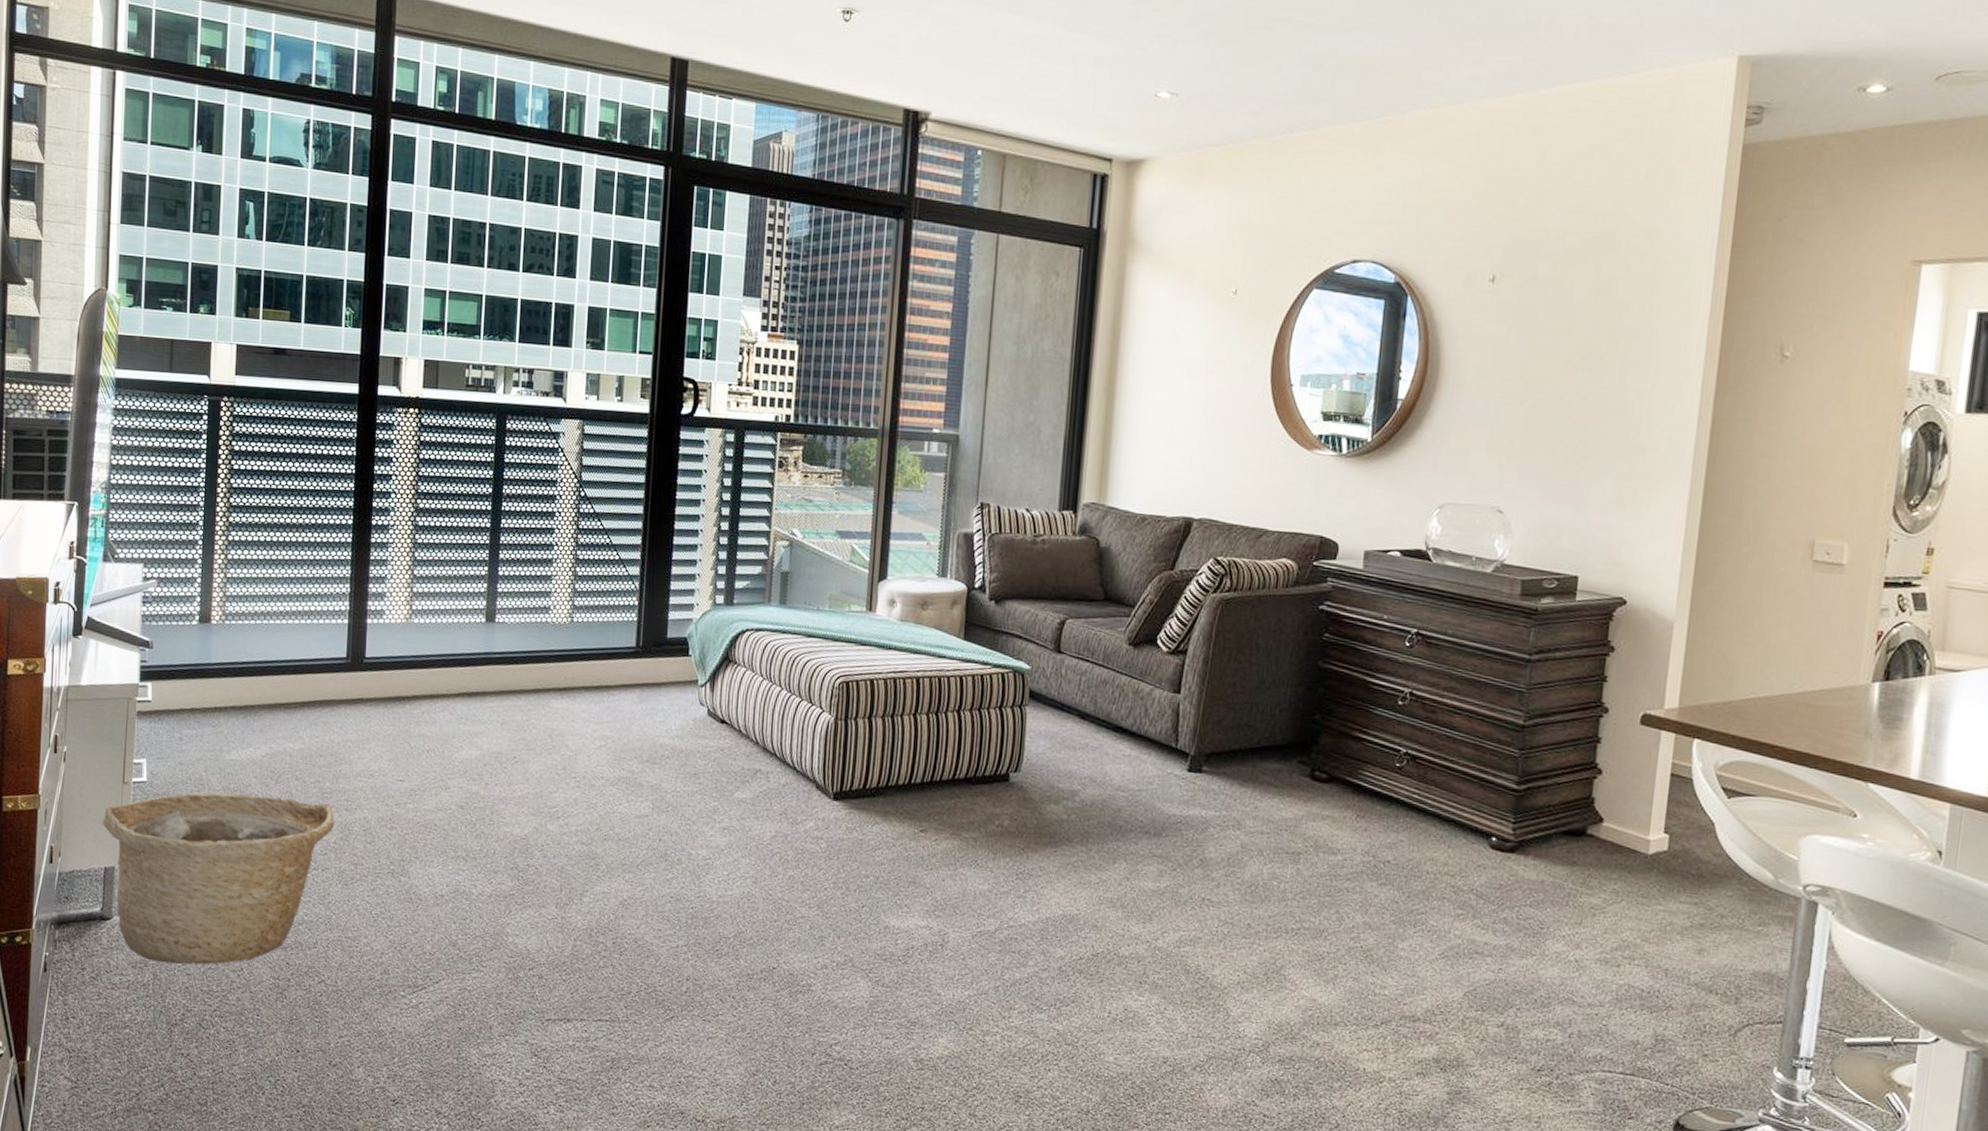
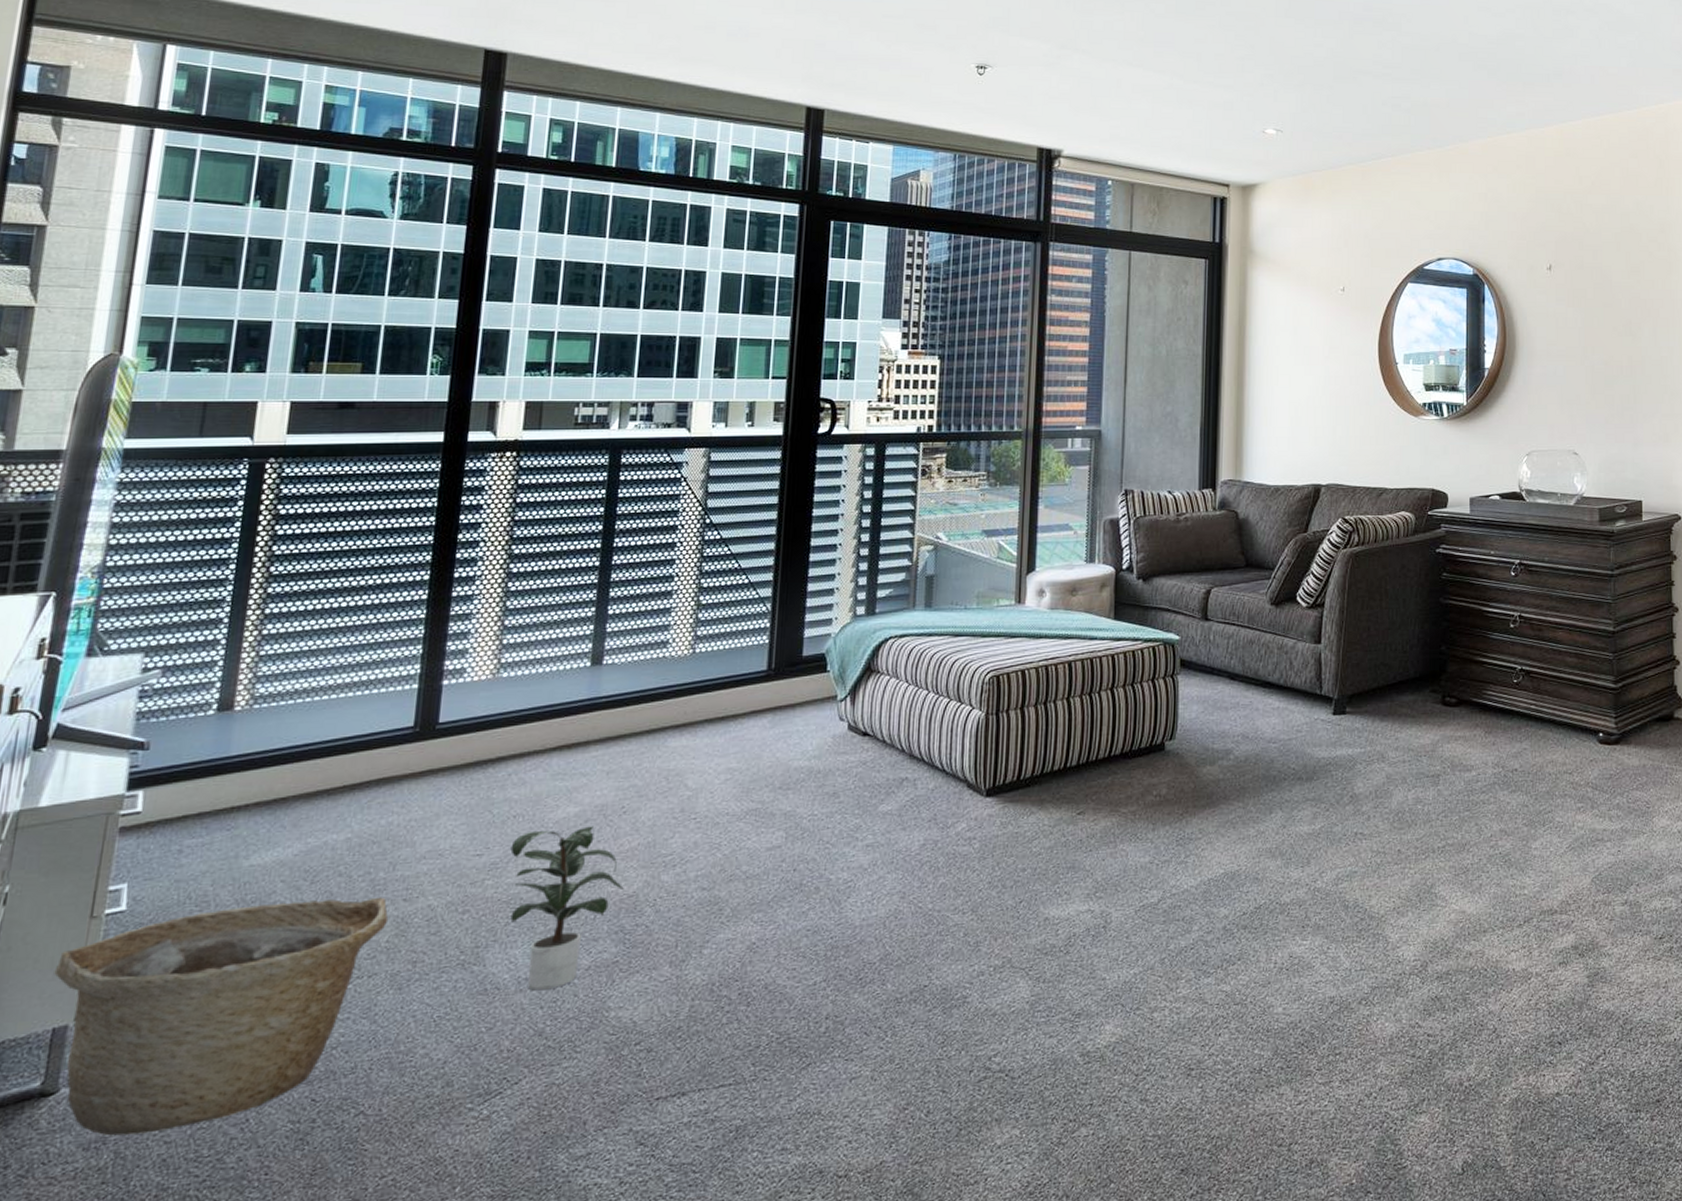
potted plant: none [426,767,518,908] -> present [510,826,625,991]

